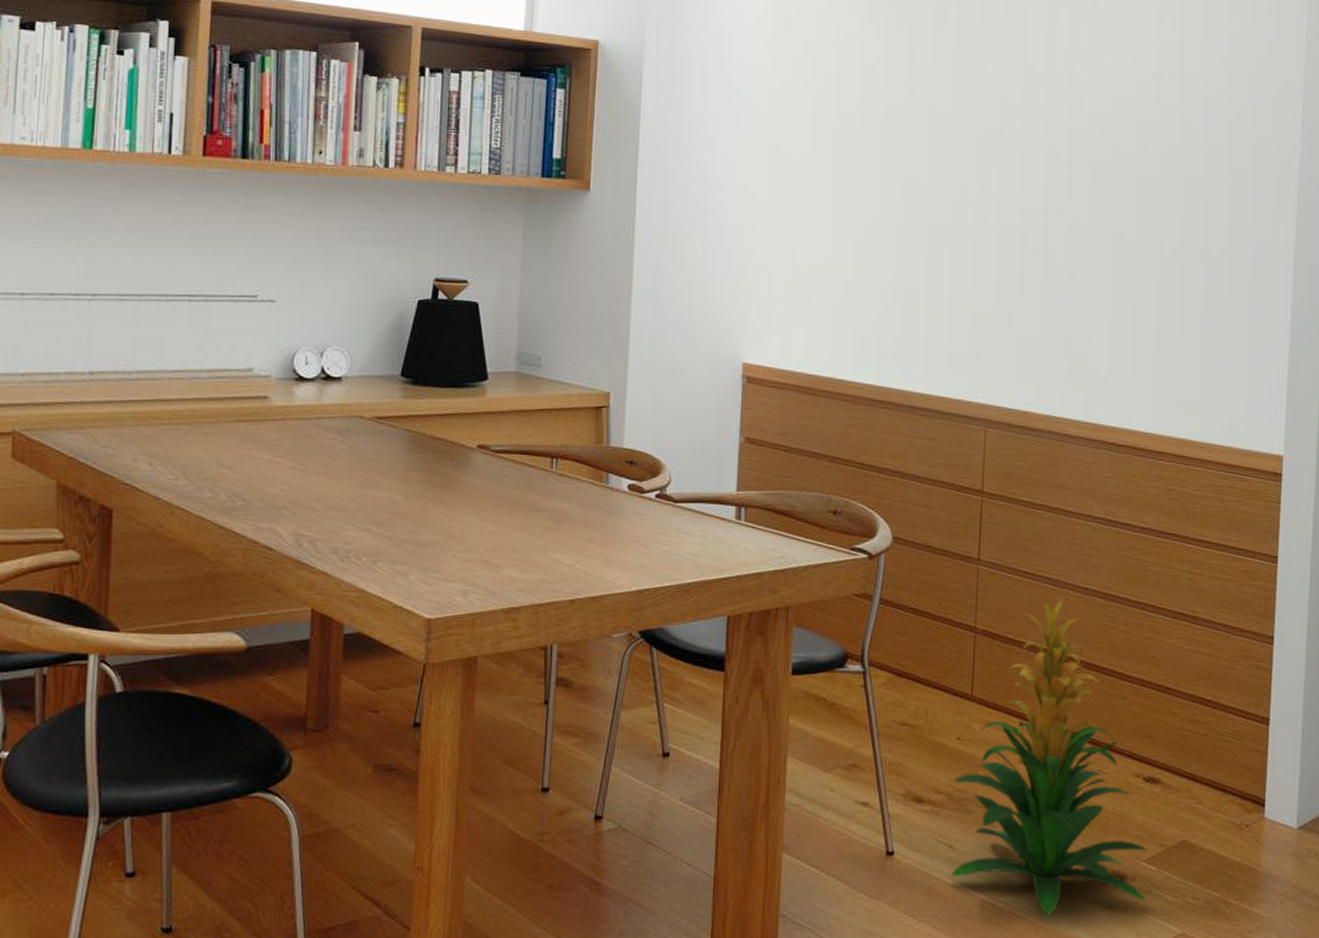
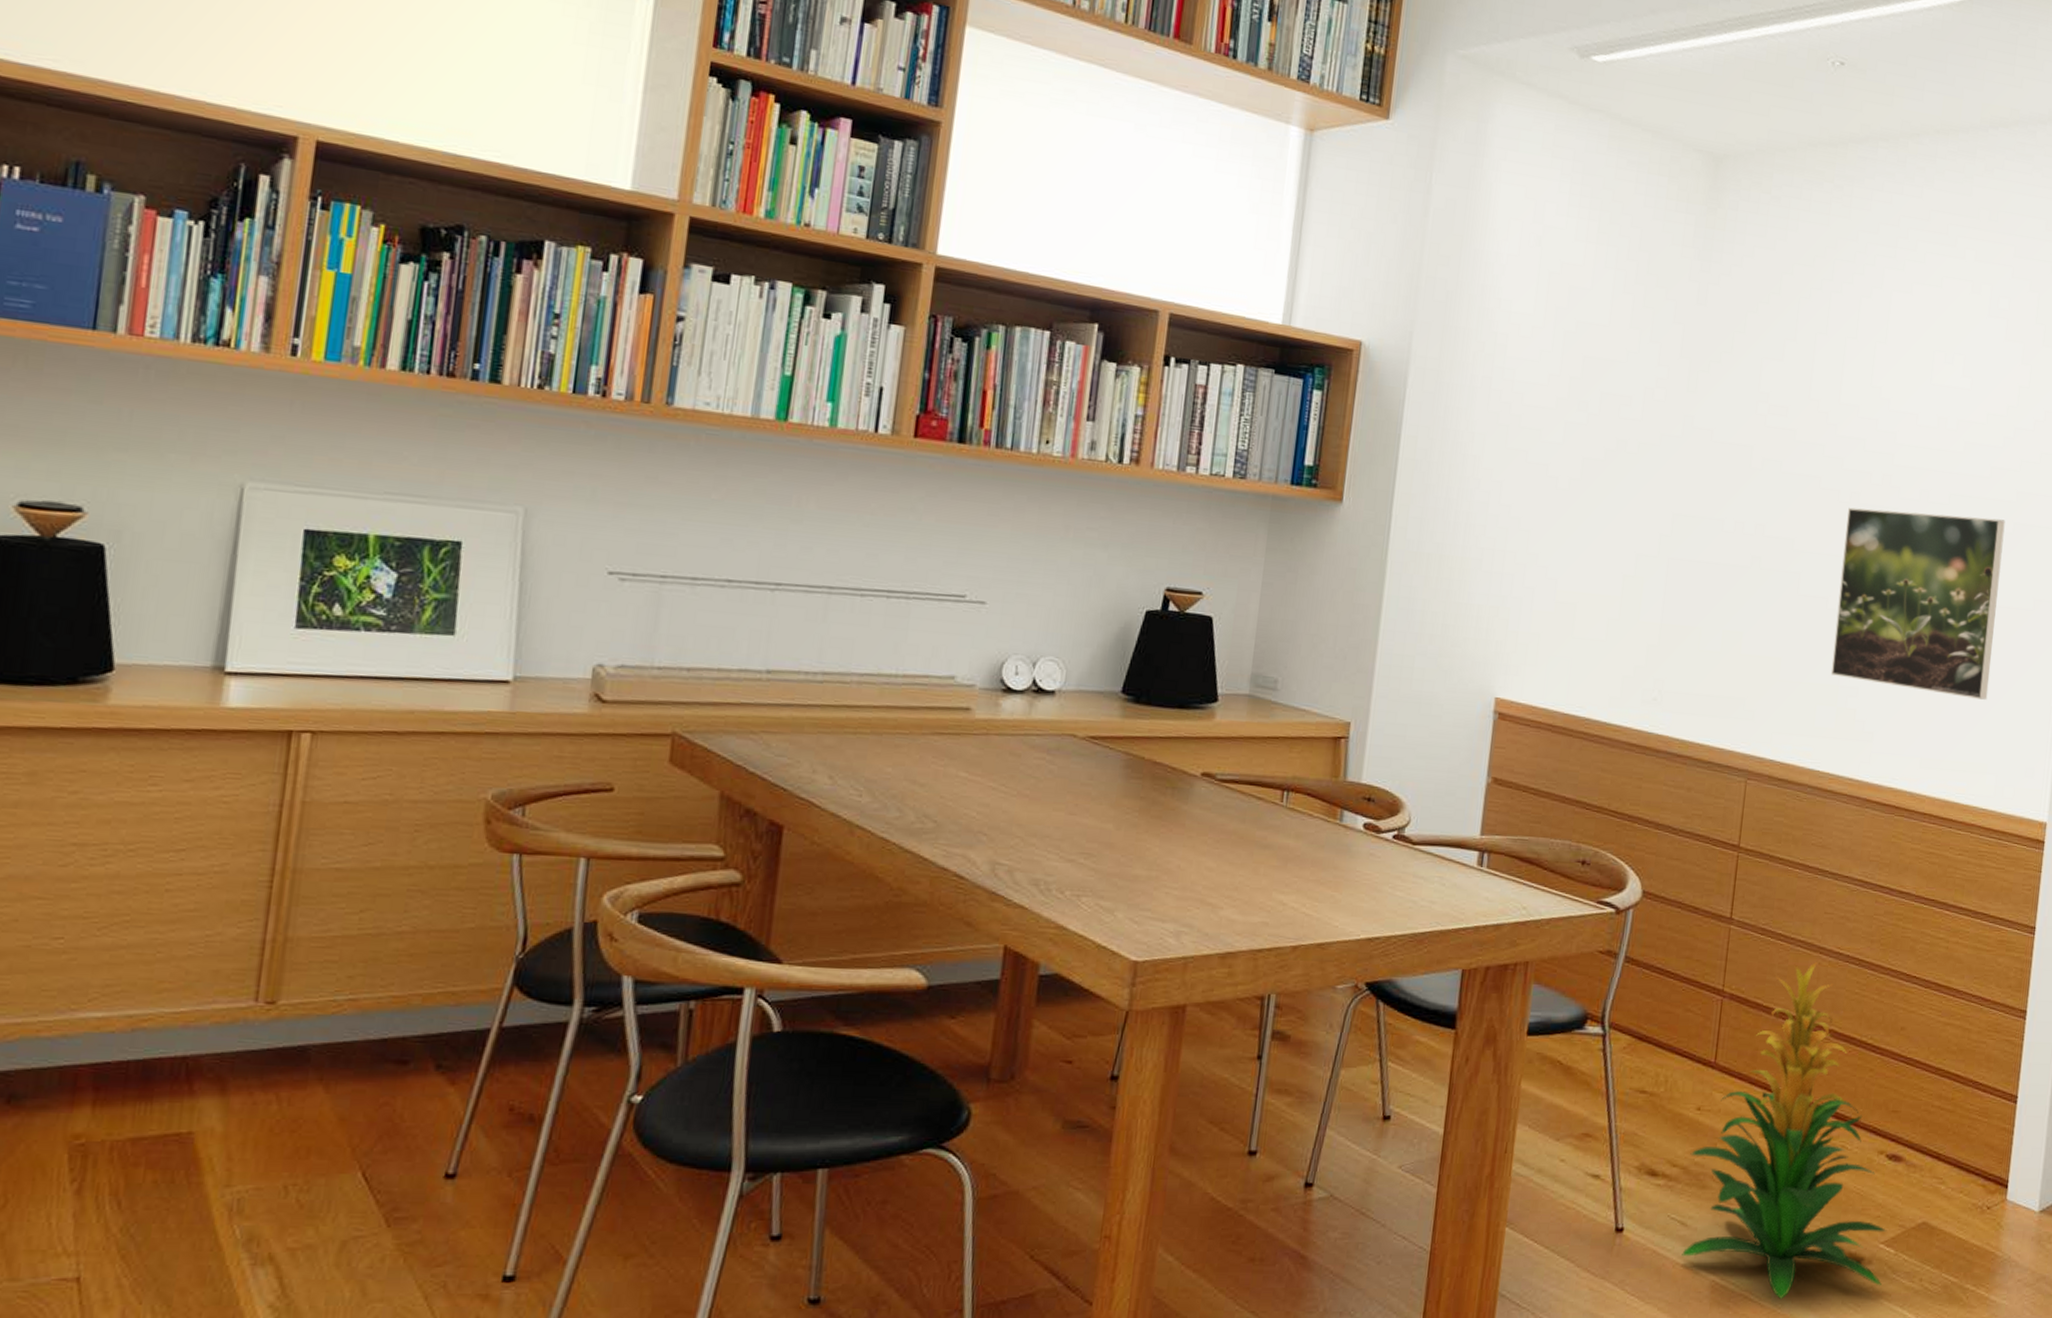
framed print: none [1061,165,1225,341] -> present [1830,507,2006,700]

